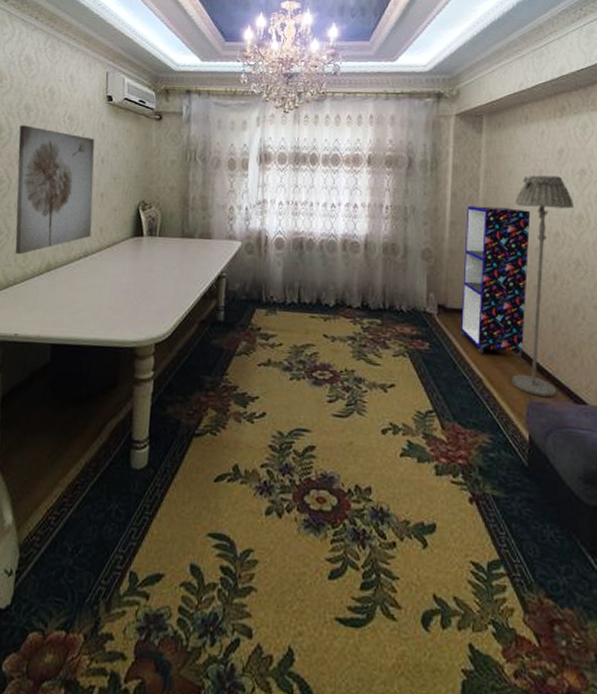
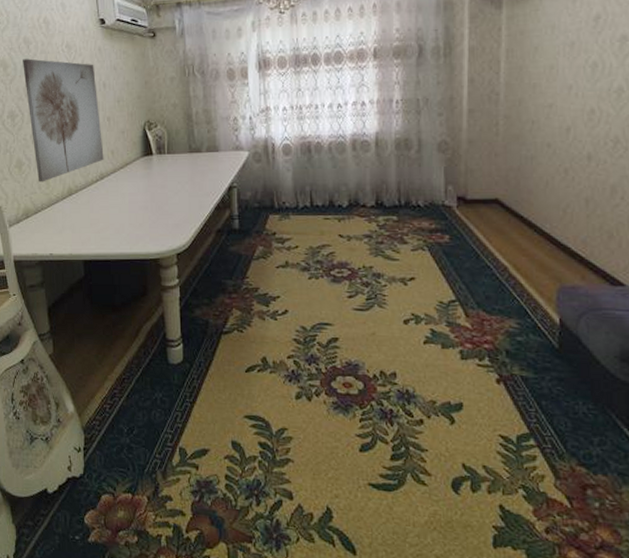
bookshelf: present [461,205,531,358] -> none [483,88,561,244]
floor lamp: present [512,175,574,397] -> none [540,46,612,280]

